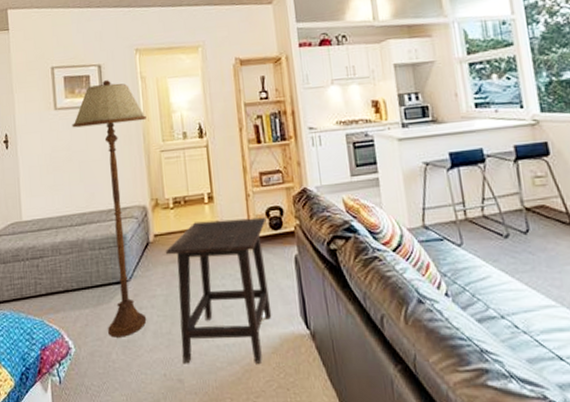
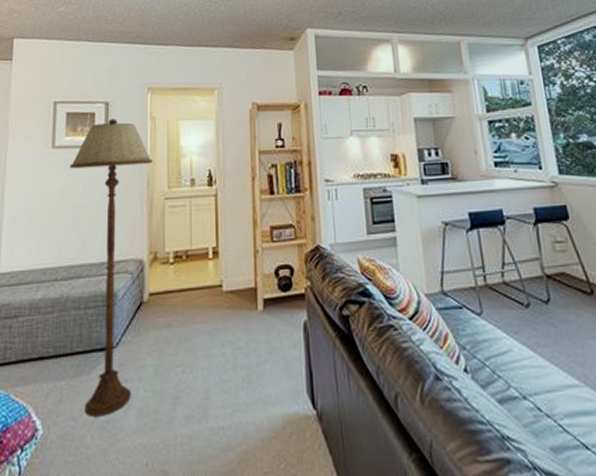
side table: present [165,217,272,364] -> none [160,276,275,451]

